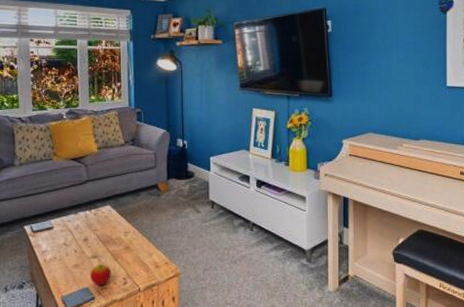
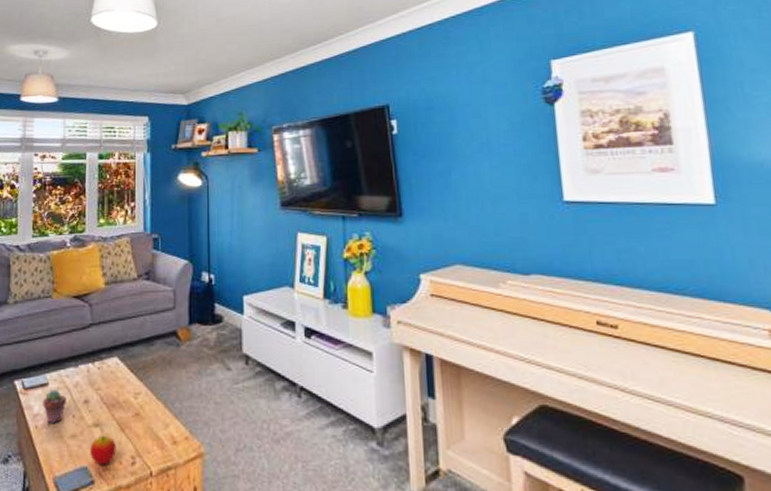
potted succulent: none [49,232,69,258] -> present [43,389,66,424]

